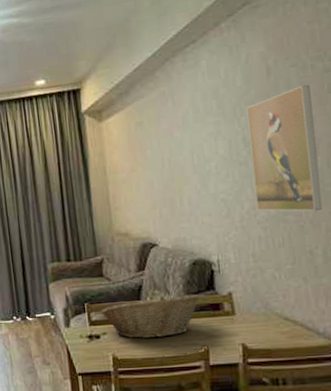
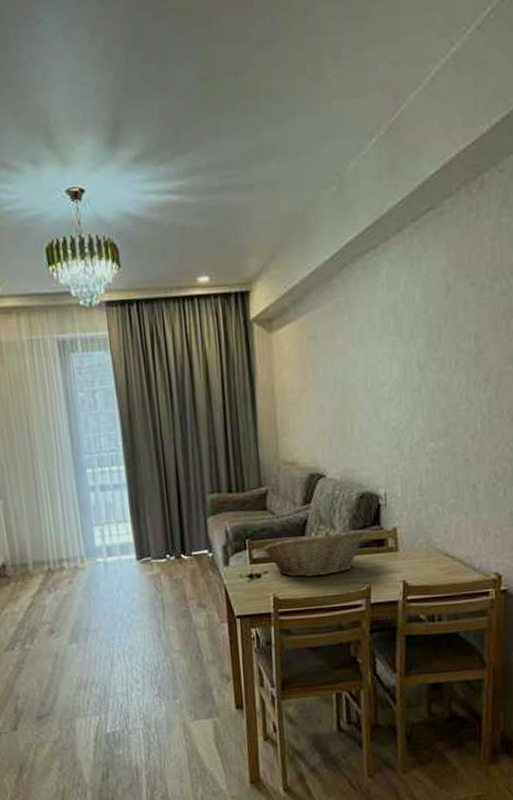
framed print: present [246,85,323,212] -> none [423,308,488,444]

